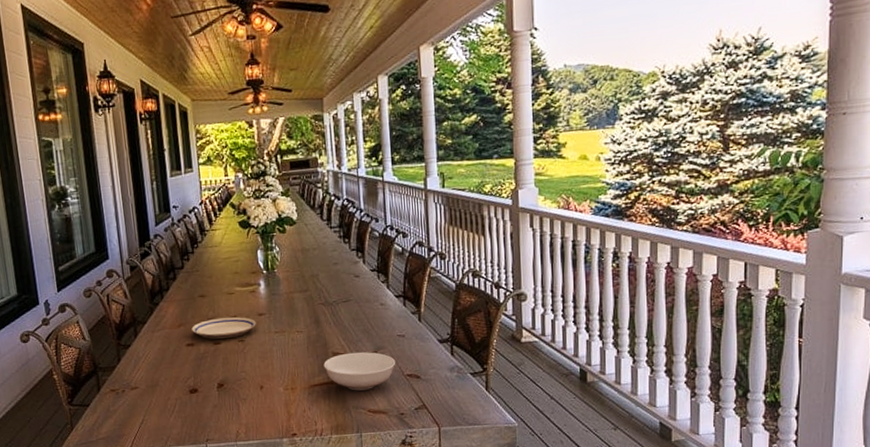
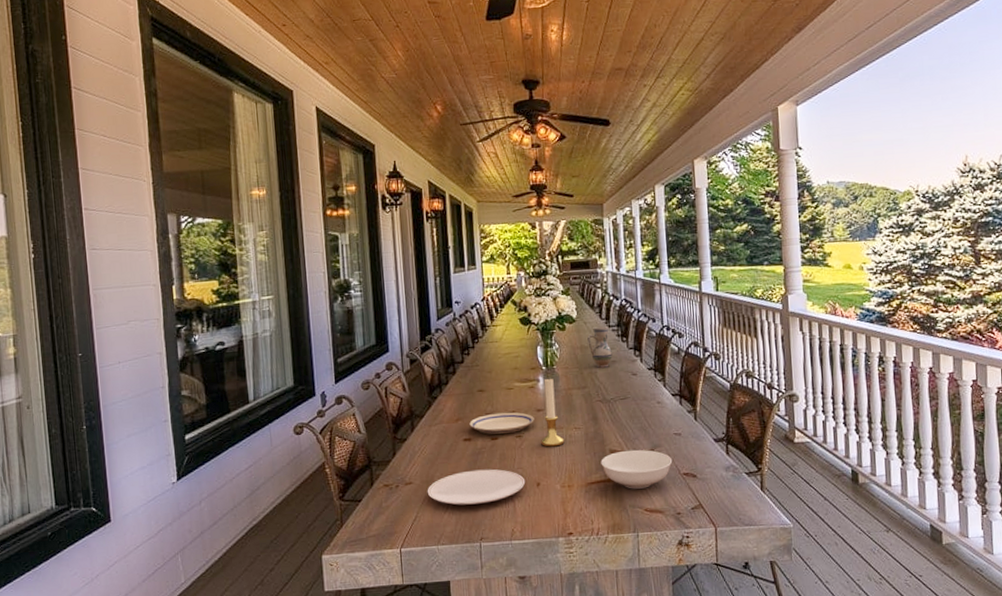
plate: none [152,373,249,409] -> present [427,469,526,505]
candle holder: none [263,281,287,351] -> present [541,377,565,447]
pitcher: none [308,228,334,272] -> present [587,326,613,369]

